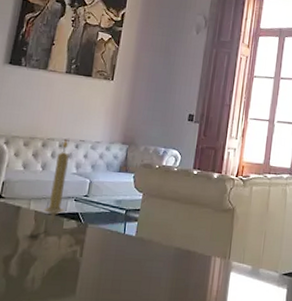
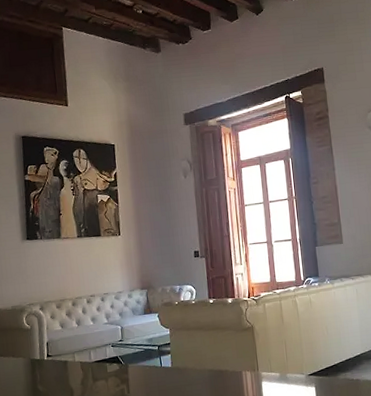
candle: present [44,140,69,228] -> none [87,296,105,374]

